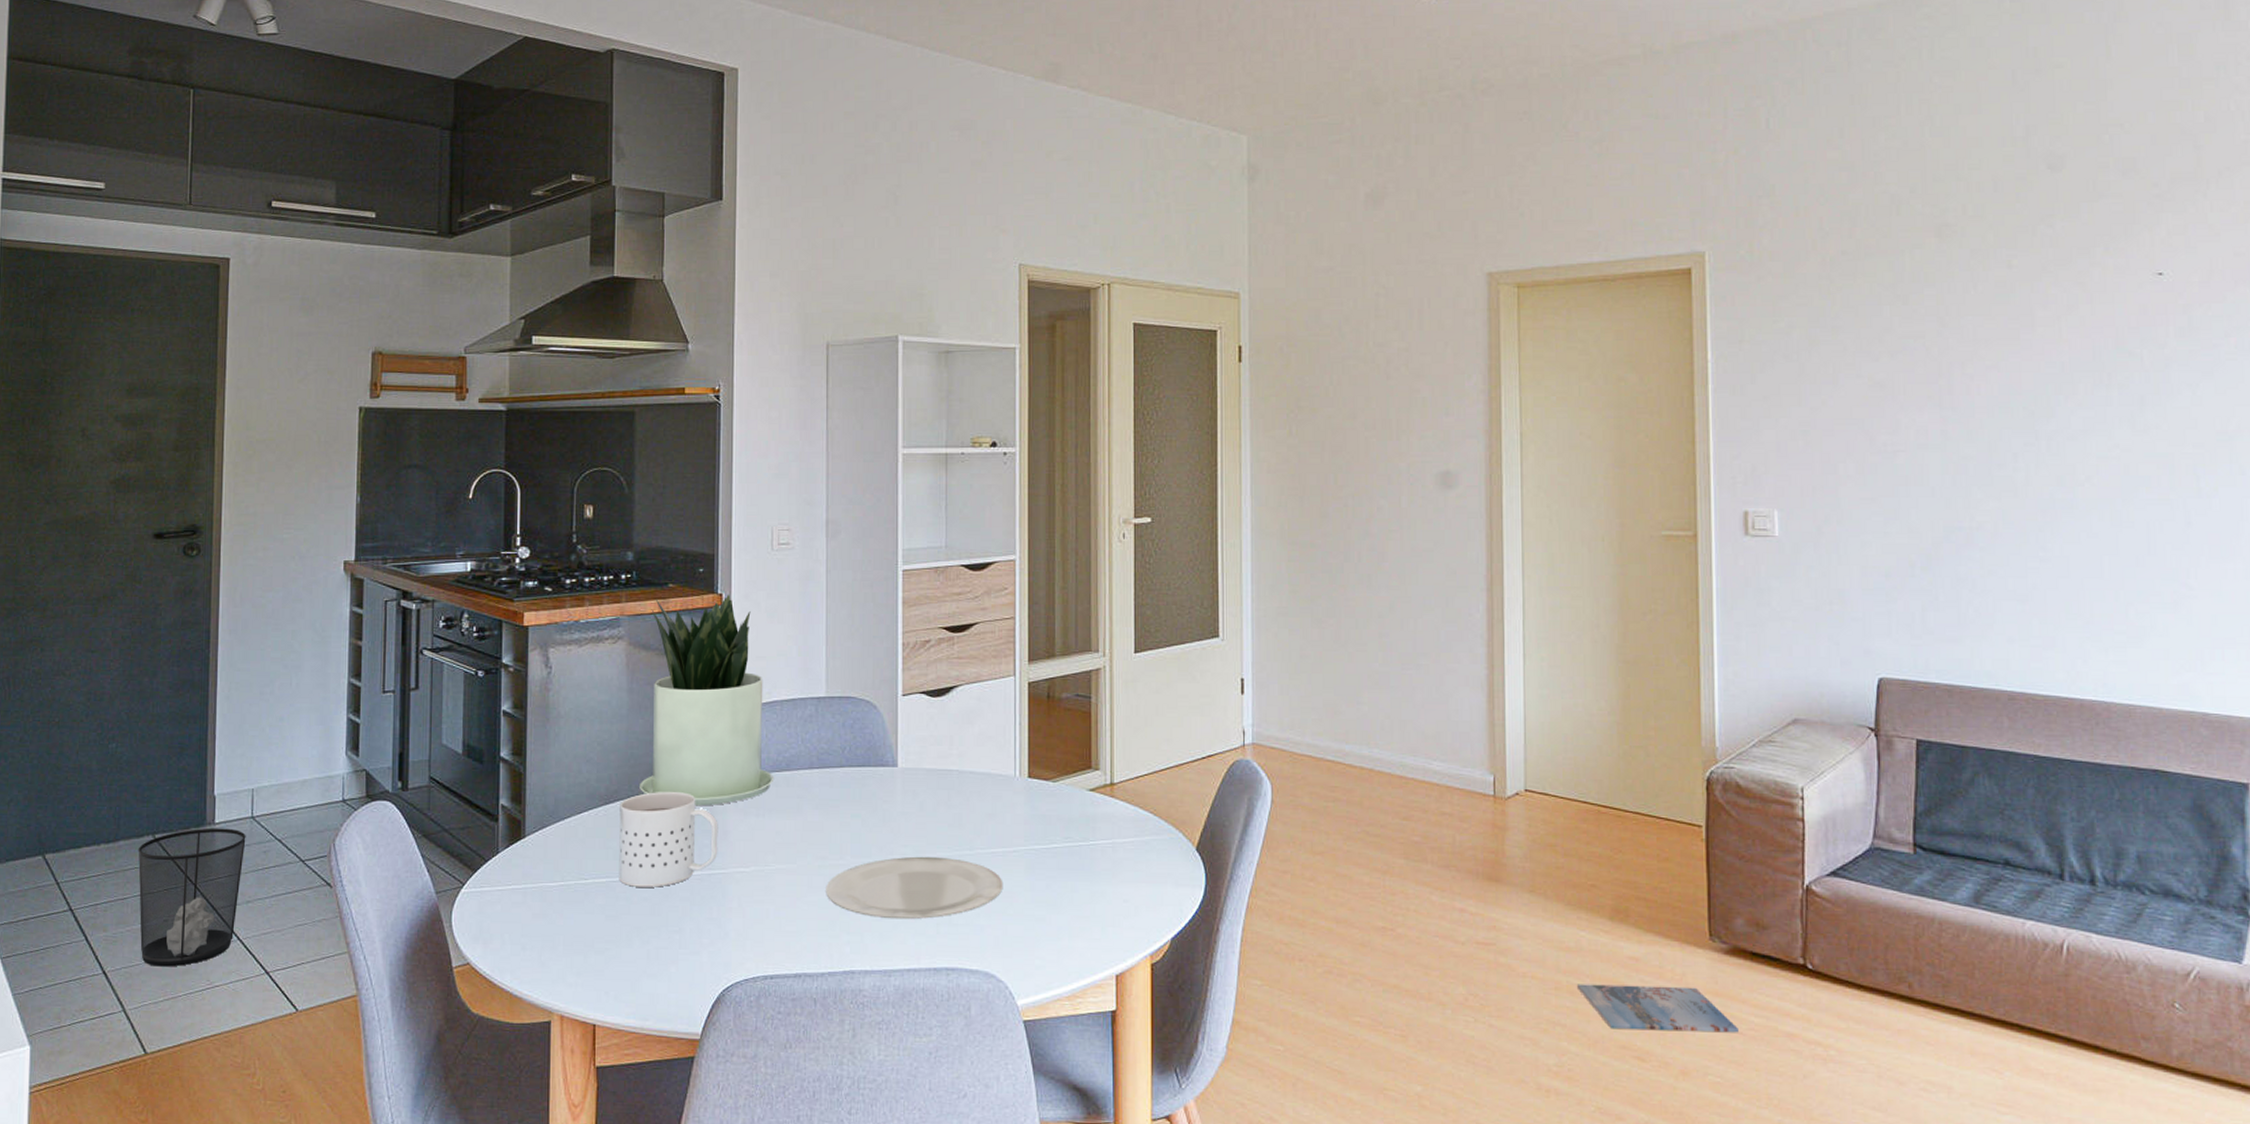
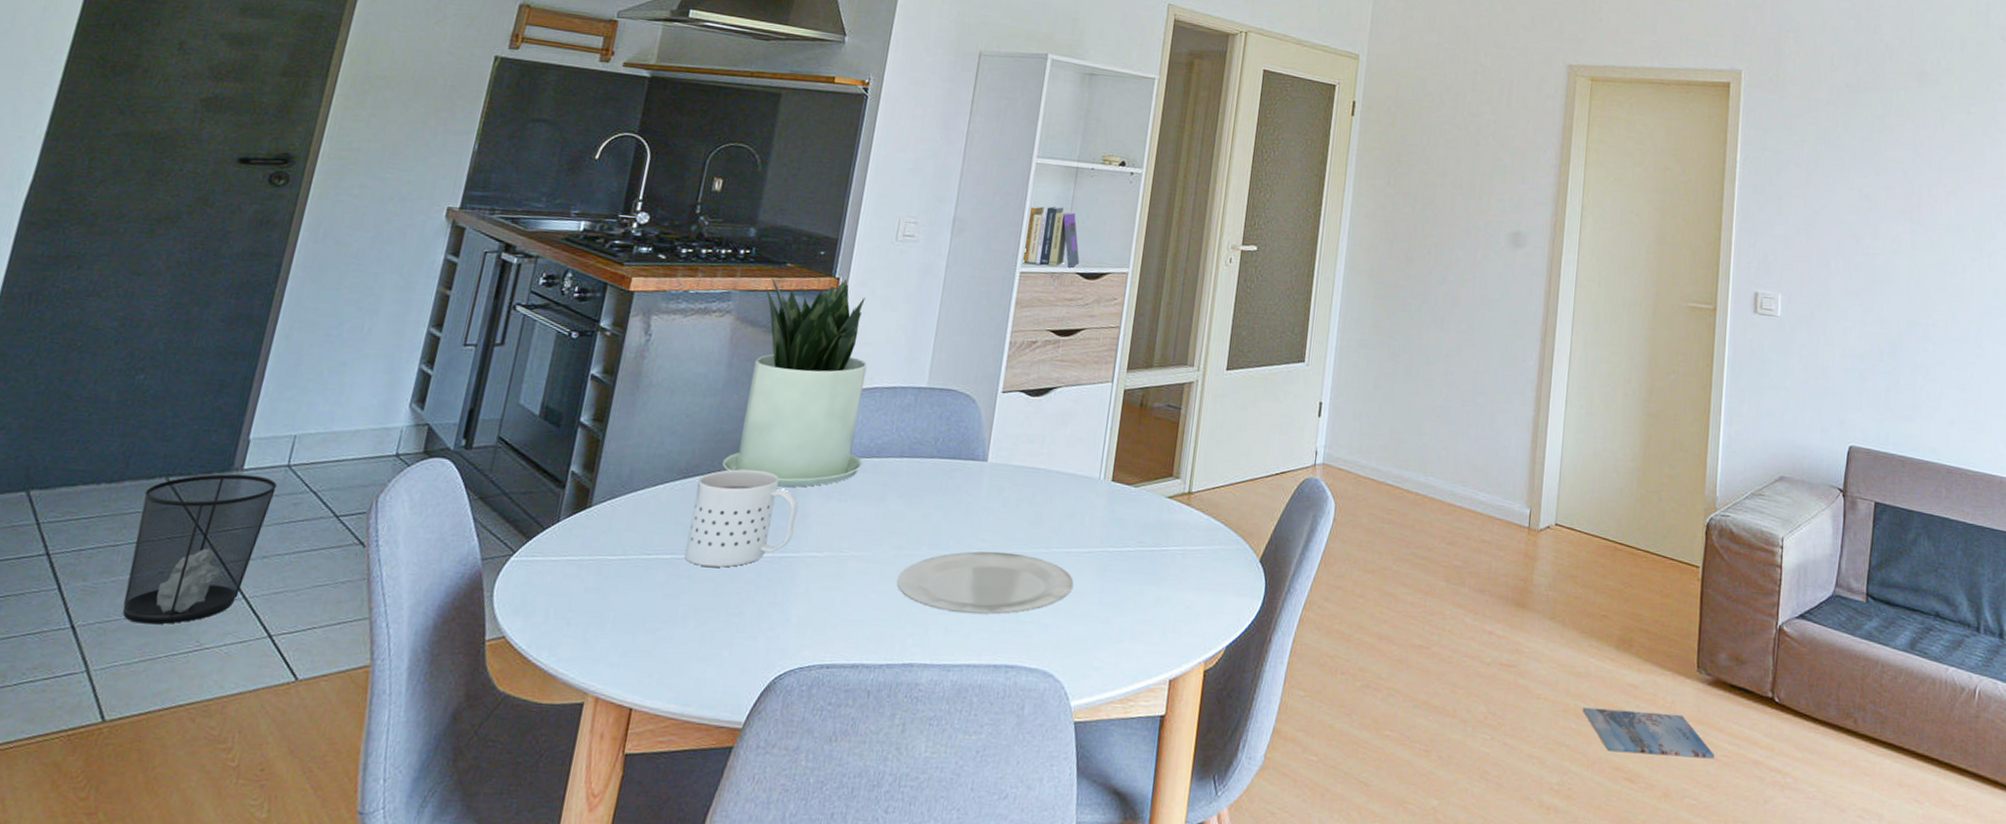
books: none [902,498,963,560] -> present [1023,206,1080,268]

